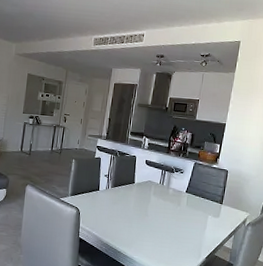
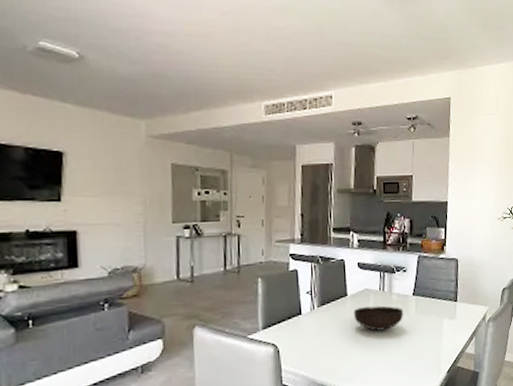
bowl: none [137,193,176,215] -> present [353,305,403,331]

